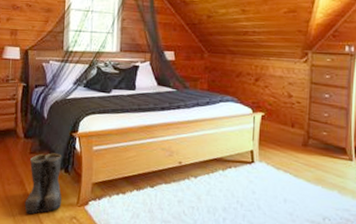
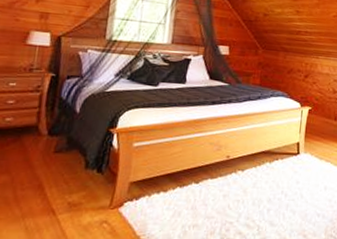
boots: present [24,153,62,215] -> none [41,151,95,223]

